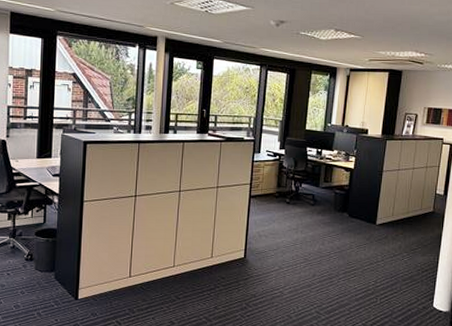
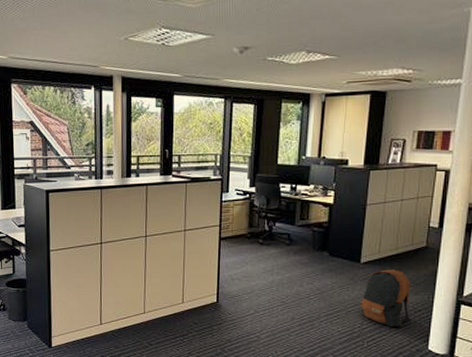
backpack: none [375,229,420,285] -> present [361,267,412,327]

